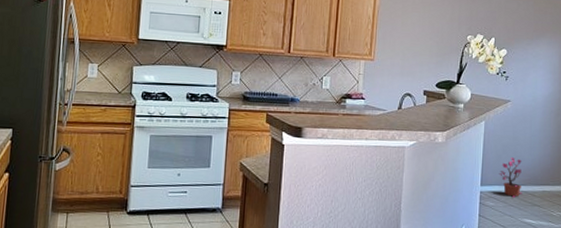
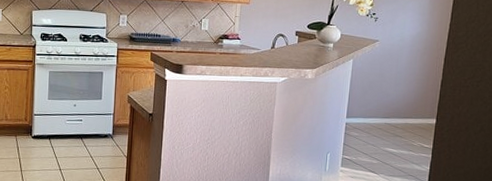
potted plant: present [499,158,522,198] -> none [364,93,387,129]

